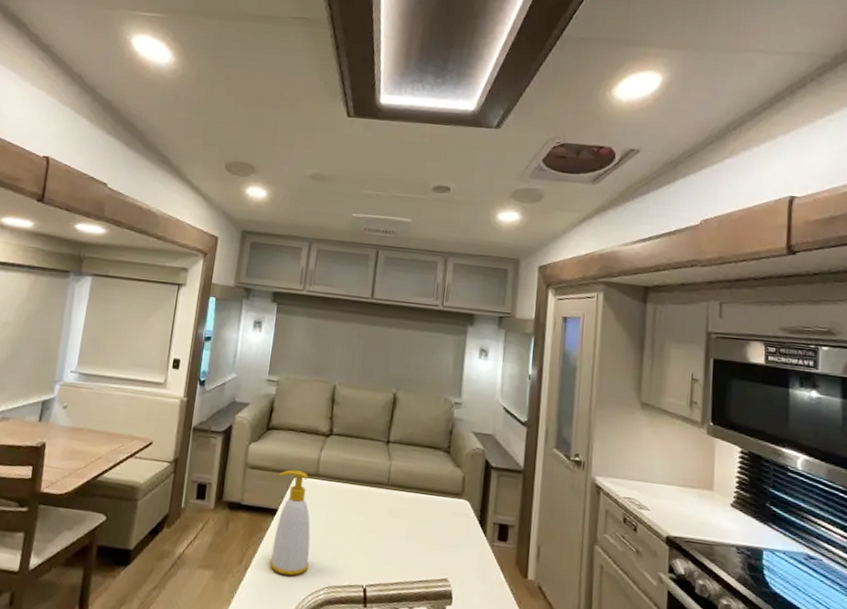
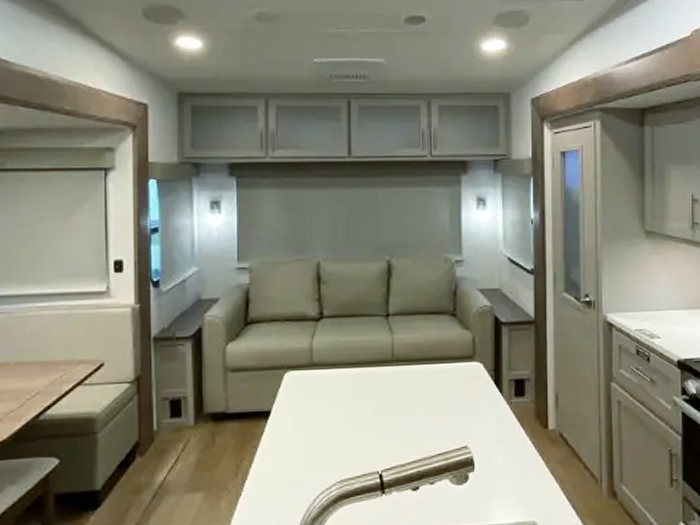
soap bottle: present [269,469,311,576] -> none [267,364,316,480]

